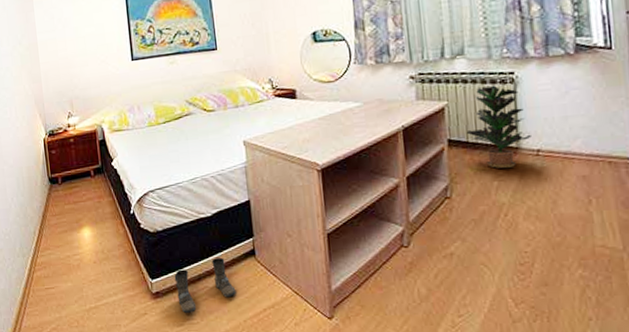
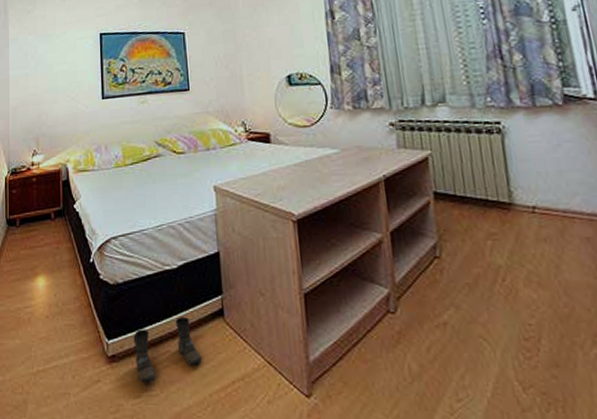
potted plant: present [466,85,531,168] -> none [453,135,525,226]

